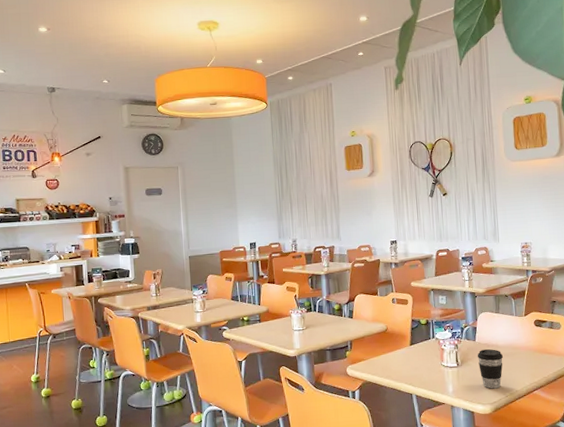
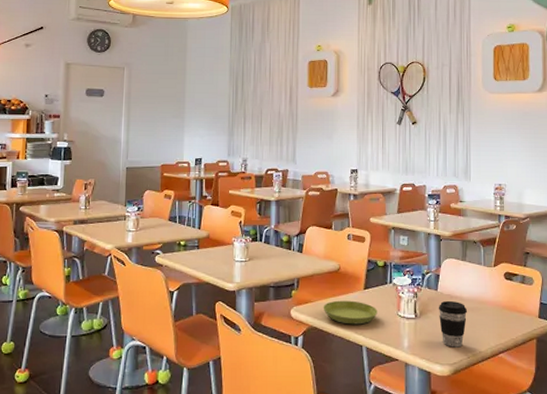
saucer: none [375,356,424,377] -> present [323,300,378,325]

